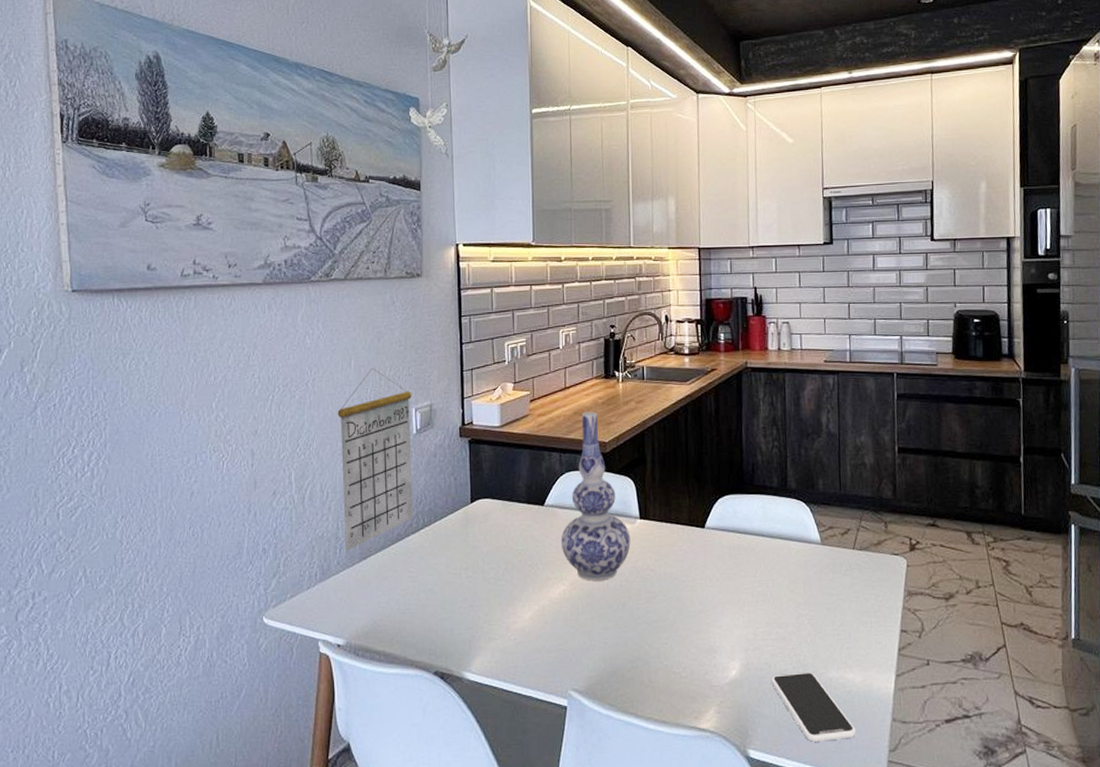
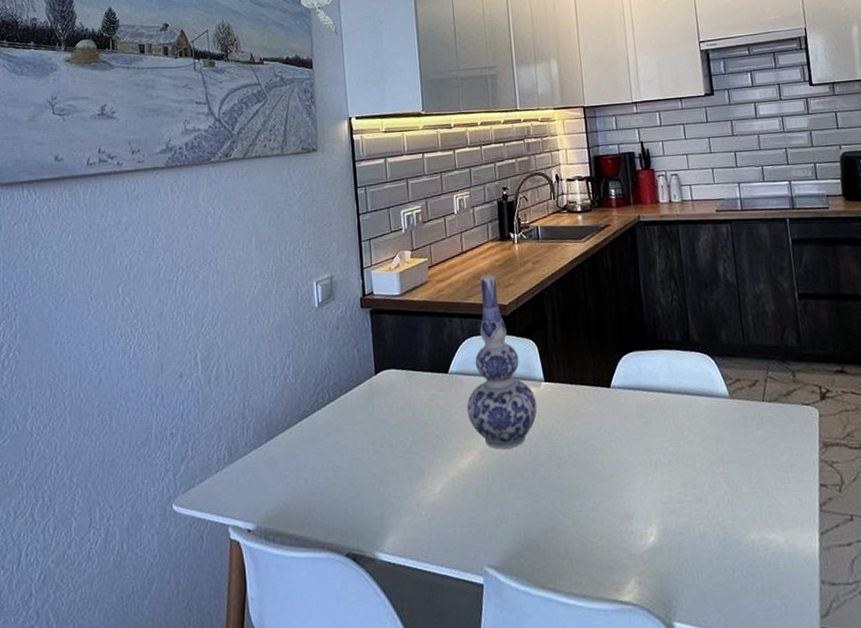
calendar: present [337,367,413,551] -> none [240,243,318,431]
smartphone: present [771,671,856,742] -> none [690,534,785,611]

